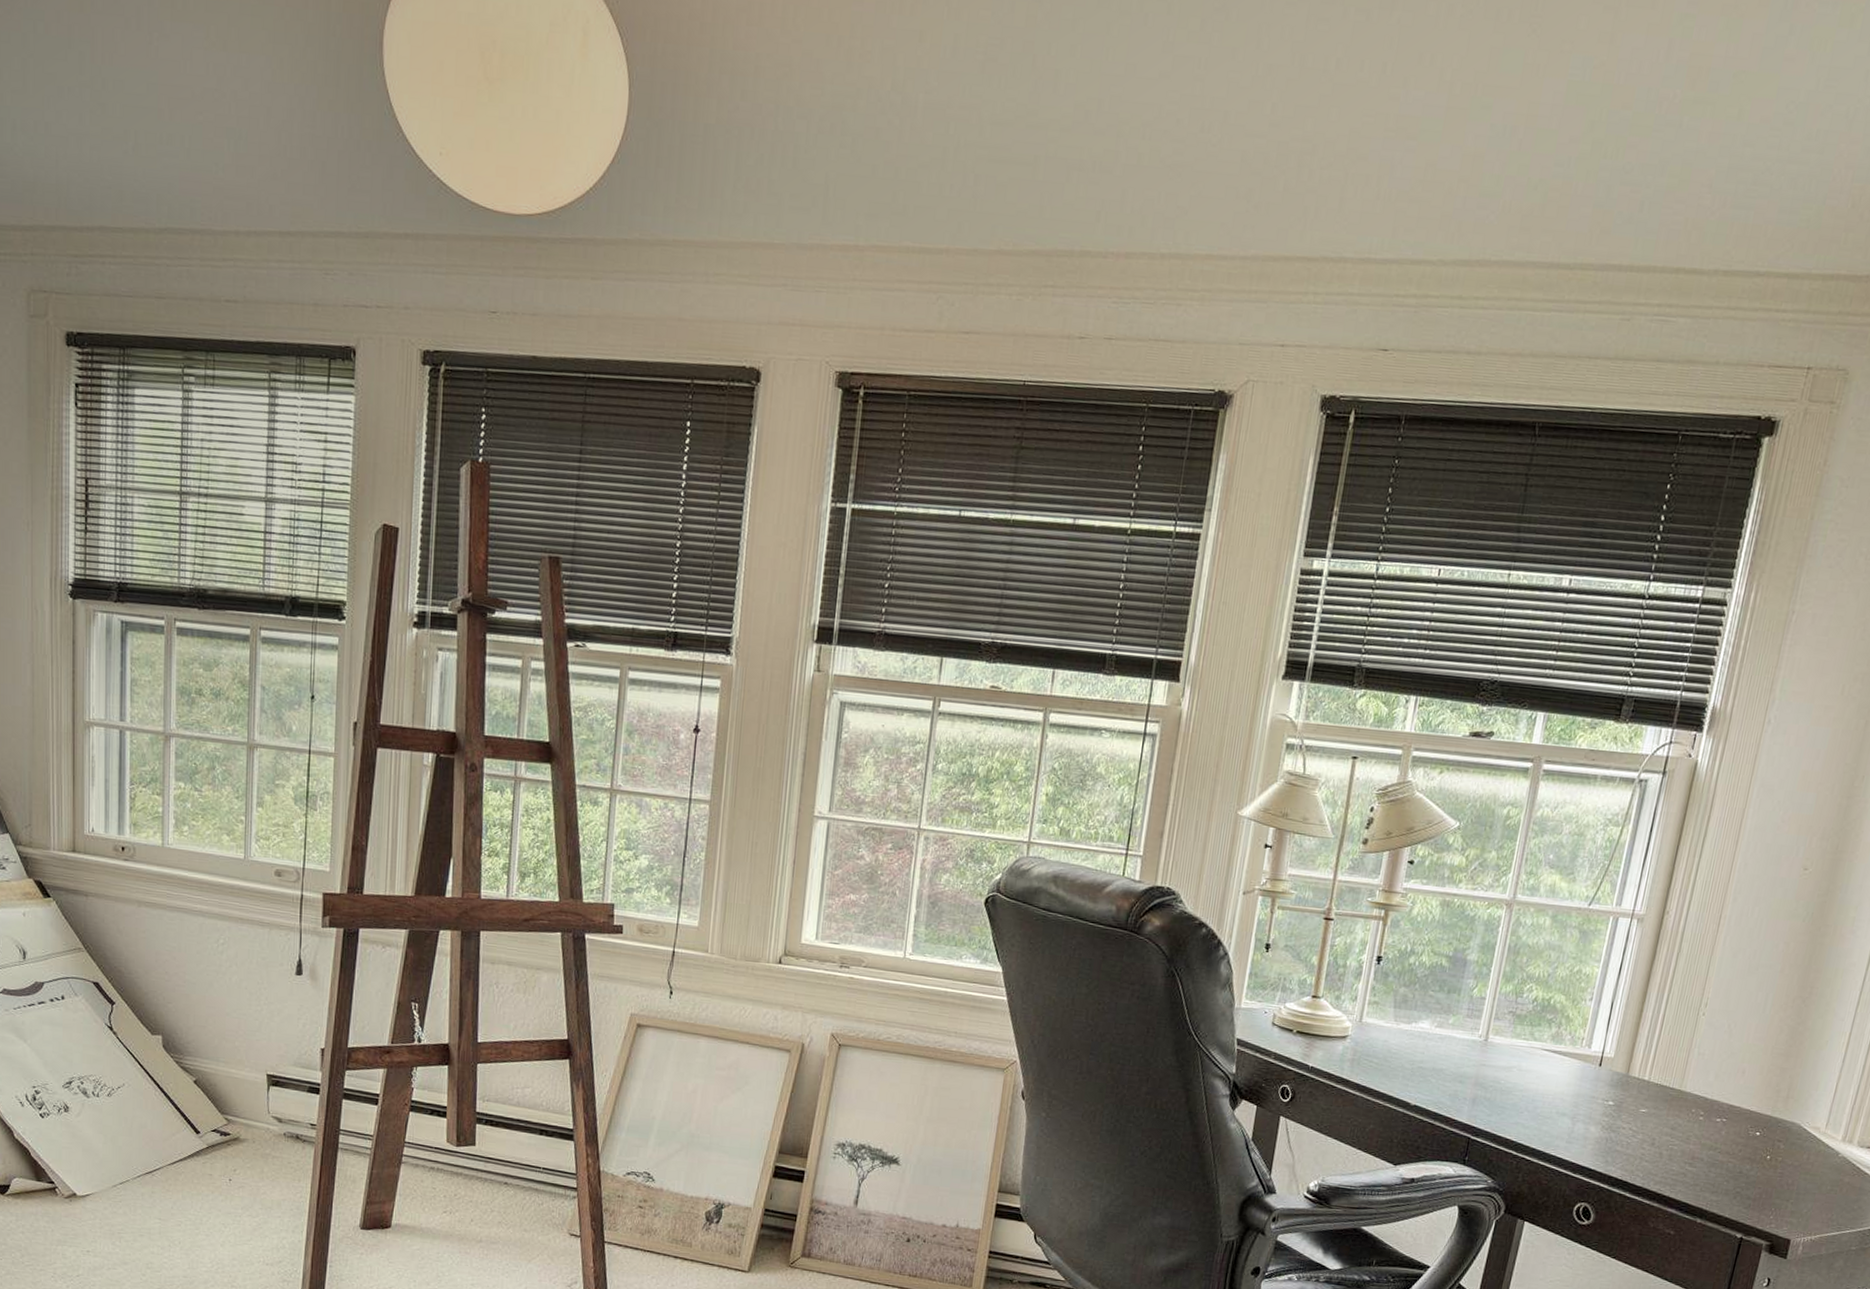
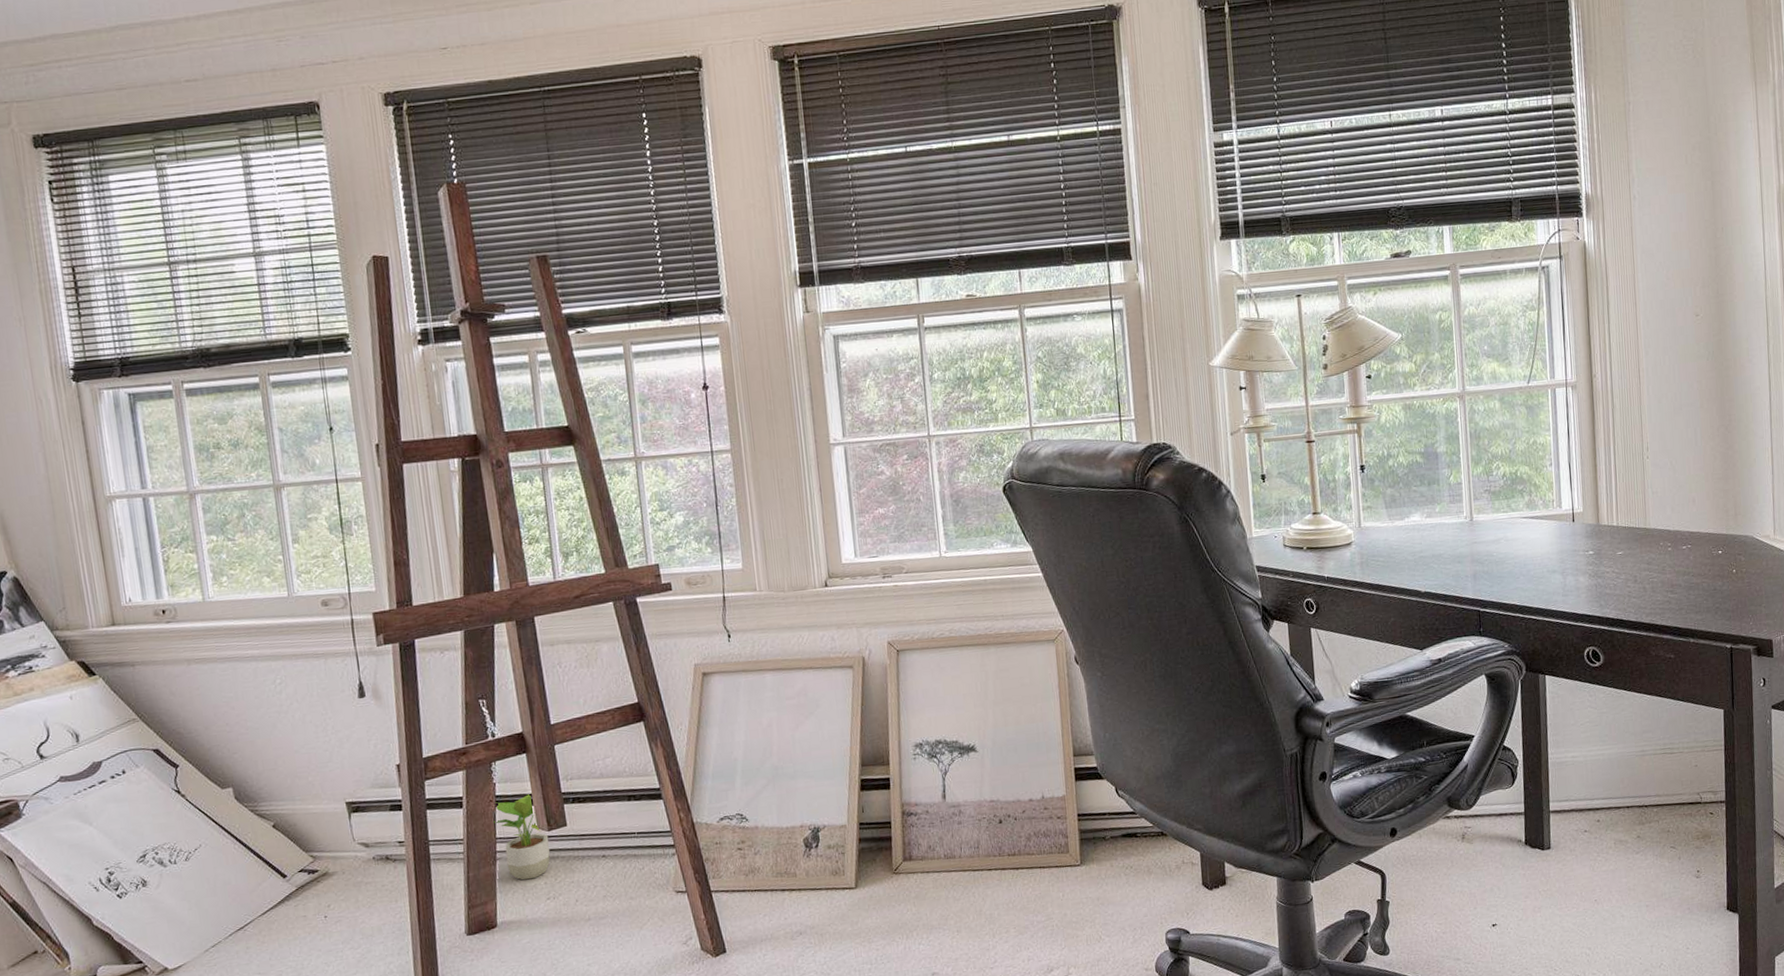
potted plant: none [405,1105,456,1190] -> present [494,793,550,881]

